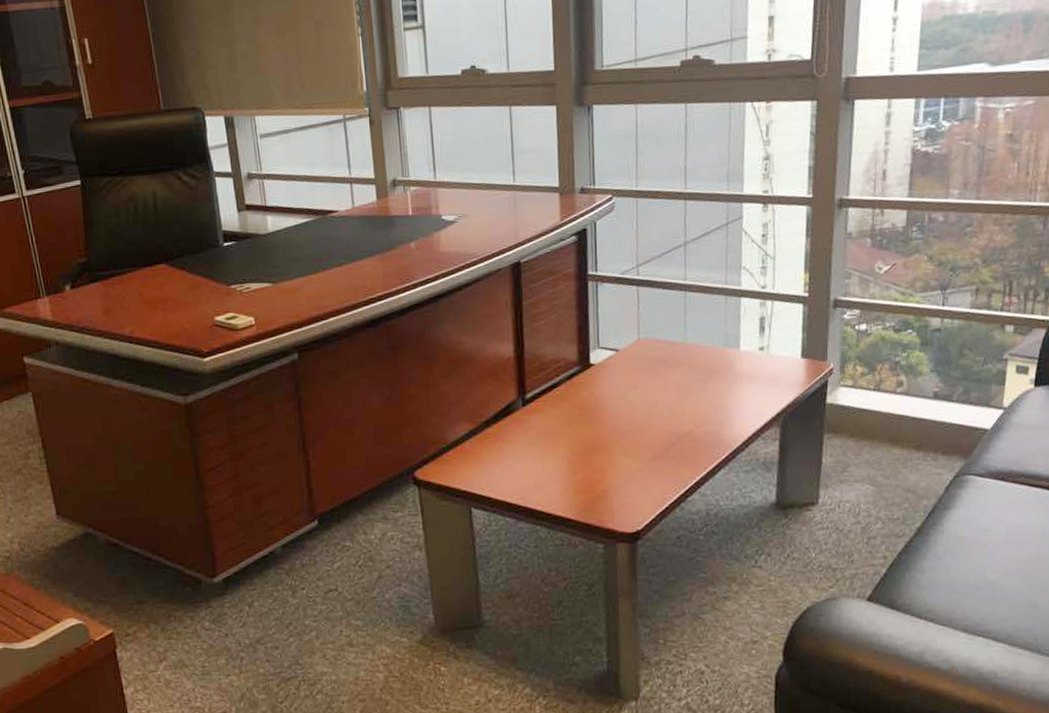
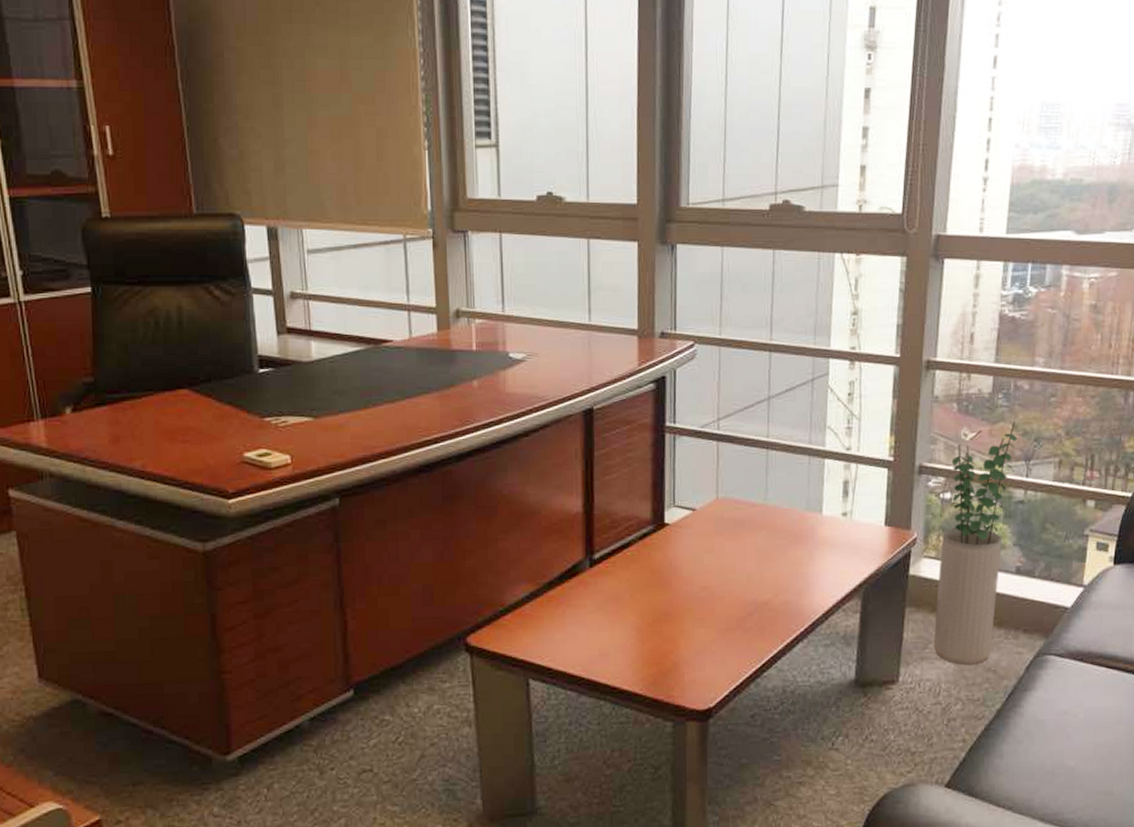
vase: none [852,252,932,486] -> present [933,421,1017,665]

